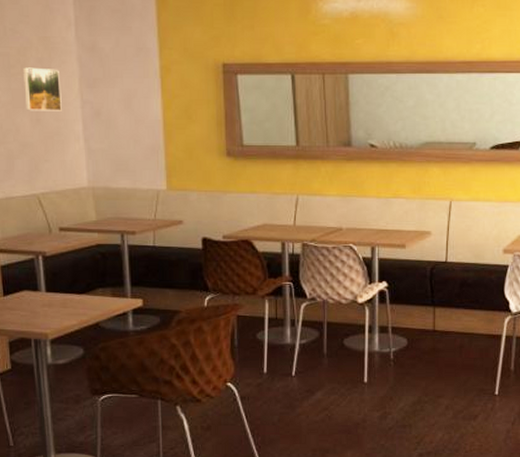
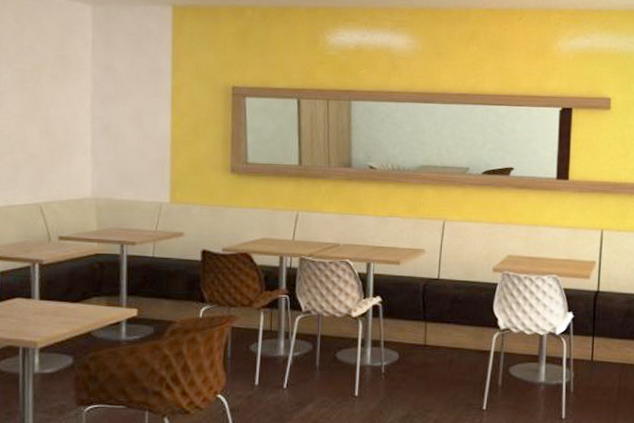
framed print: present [23,67,62,111] -> none [36,82,73,125]

